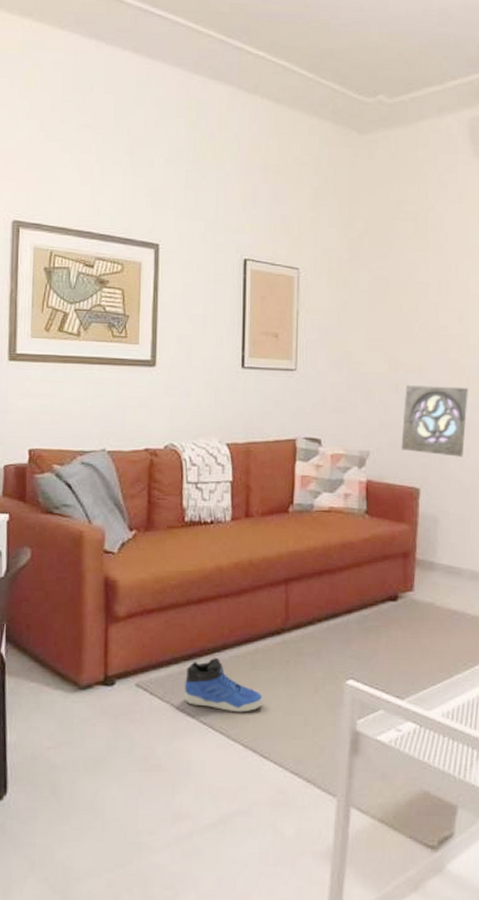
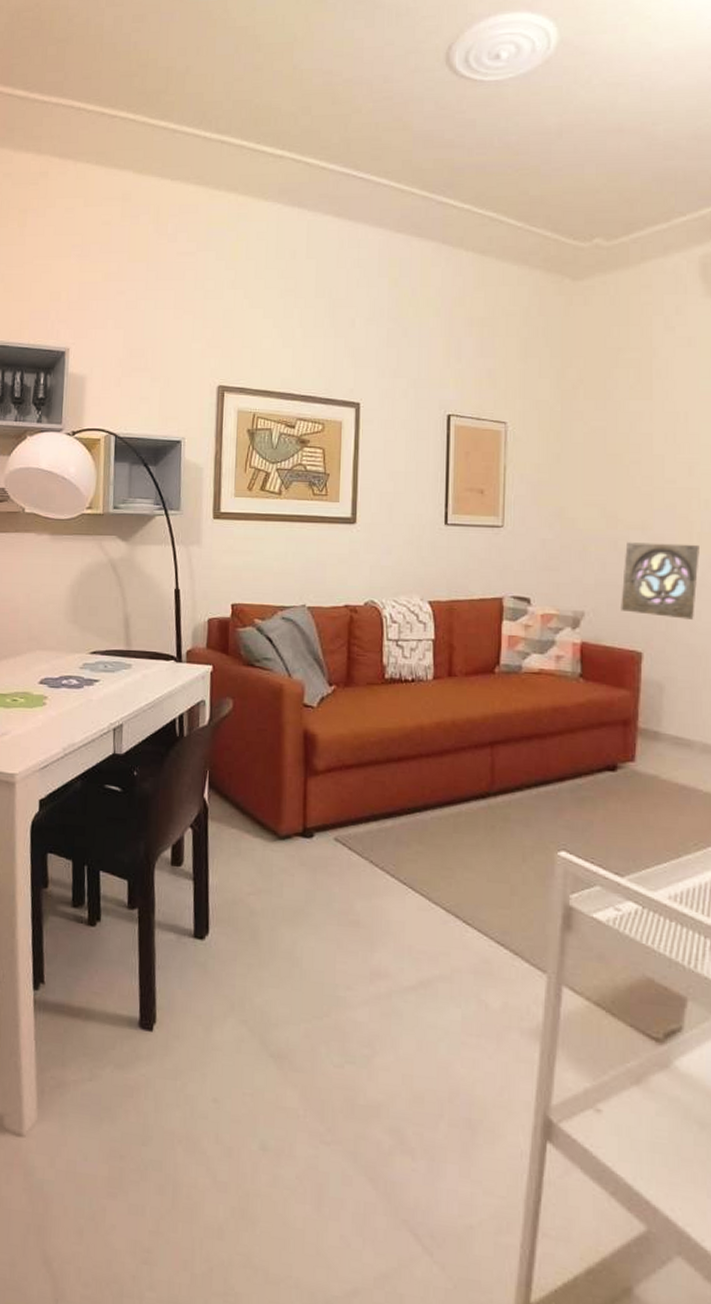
sneaker: present [185,658,263,713] -> none [384,818,467,876]

